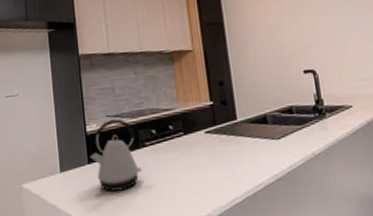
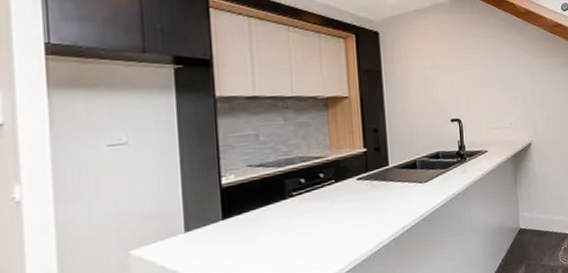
kettle: present [90,119,142,191] -> none [224,168,287,248]

